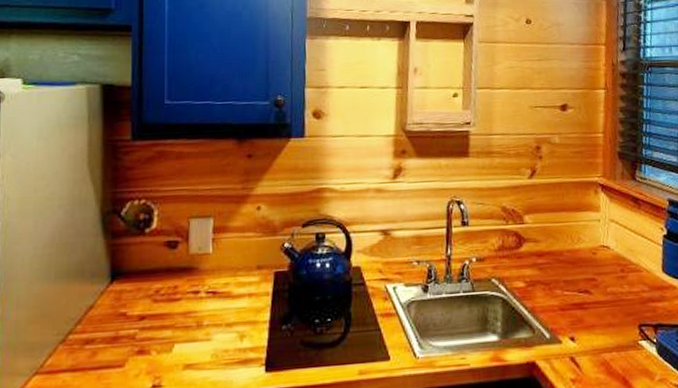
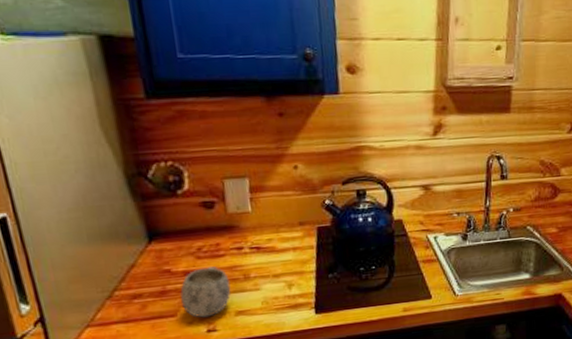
mug: none [132,311,182,370] -> present [180,266,231,318]

